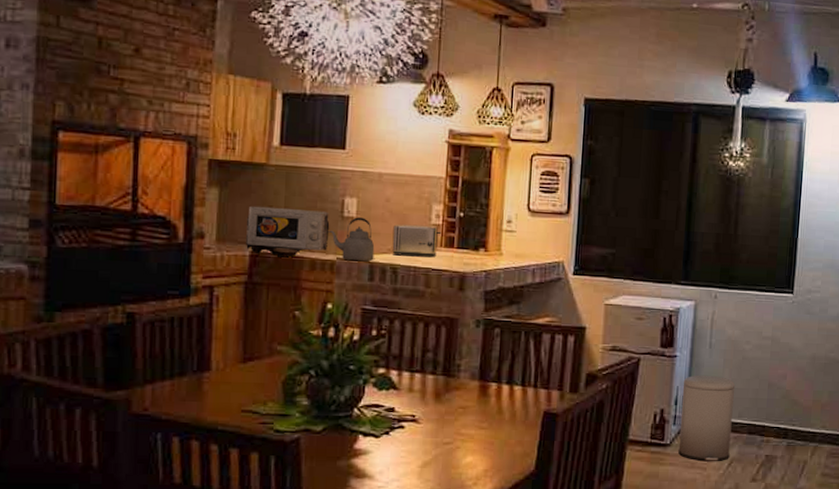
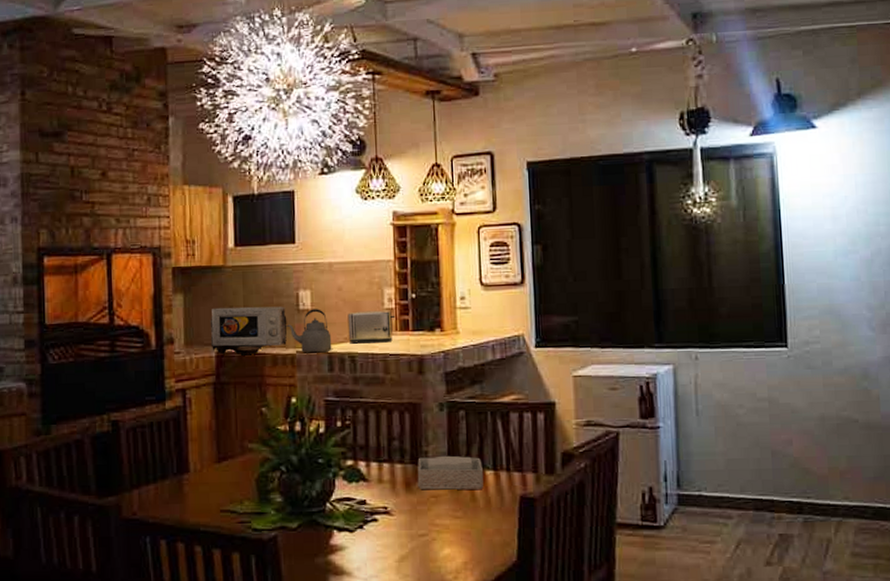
napkin holder: none [447,369,512,404] -> present [417,455,483,490]
pedal bin: present [678,375,736,461] -> none [671,446,736,544]

